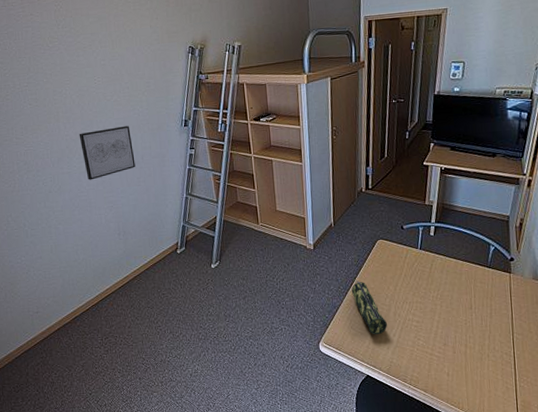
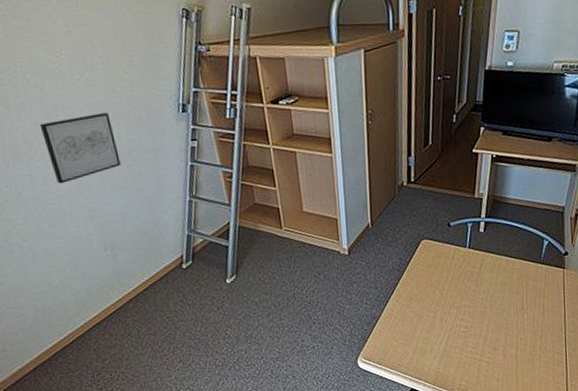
pencil case: present [351,280,387,335] -> none [392,286,433,345]

